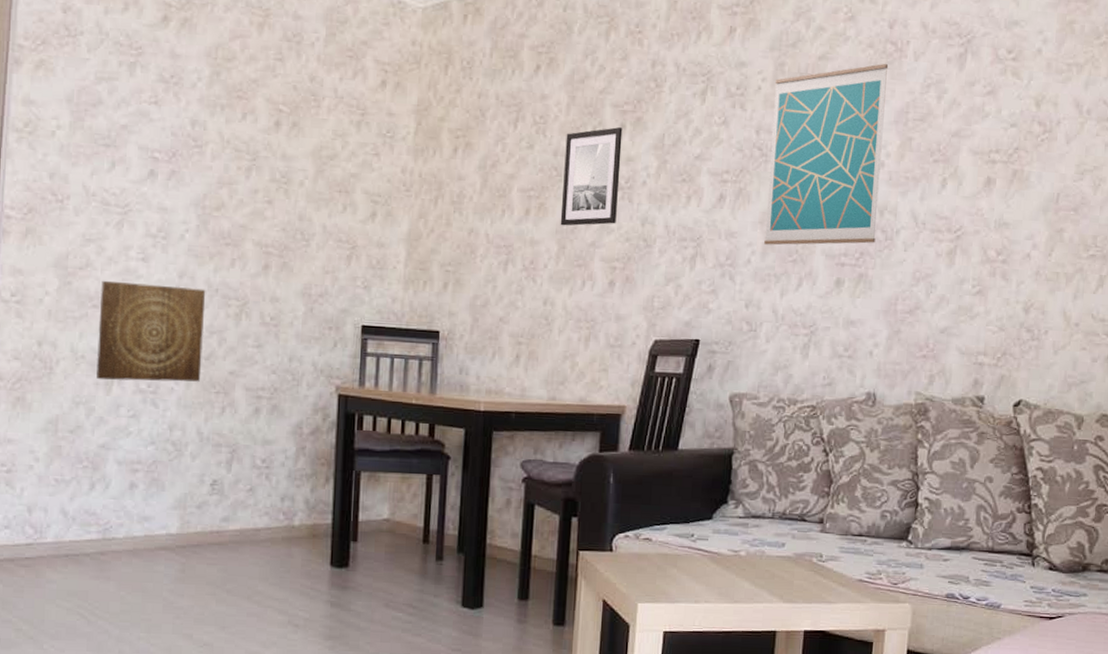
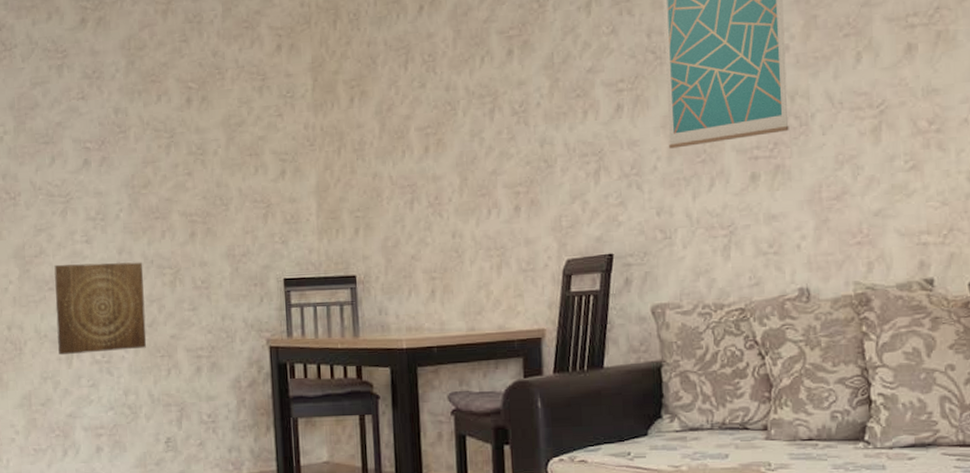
wall art: present [560,127,623,226] -> none [456,53,515,158]

